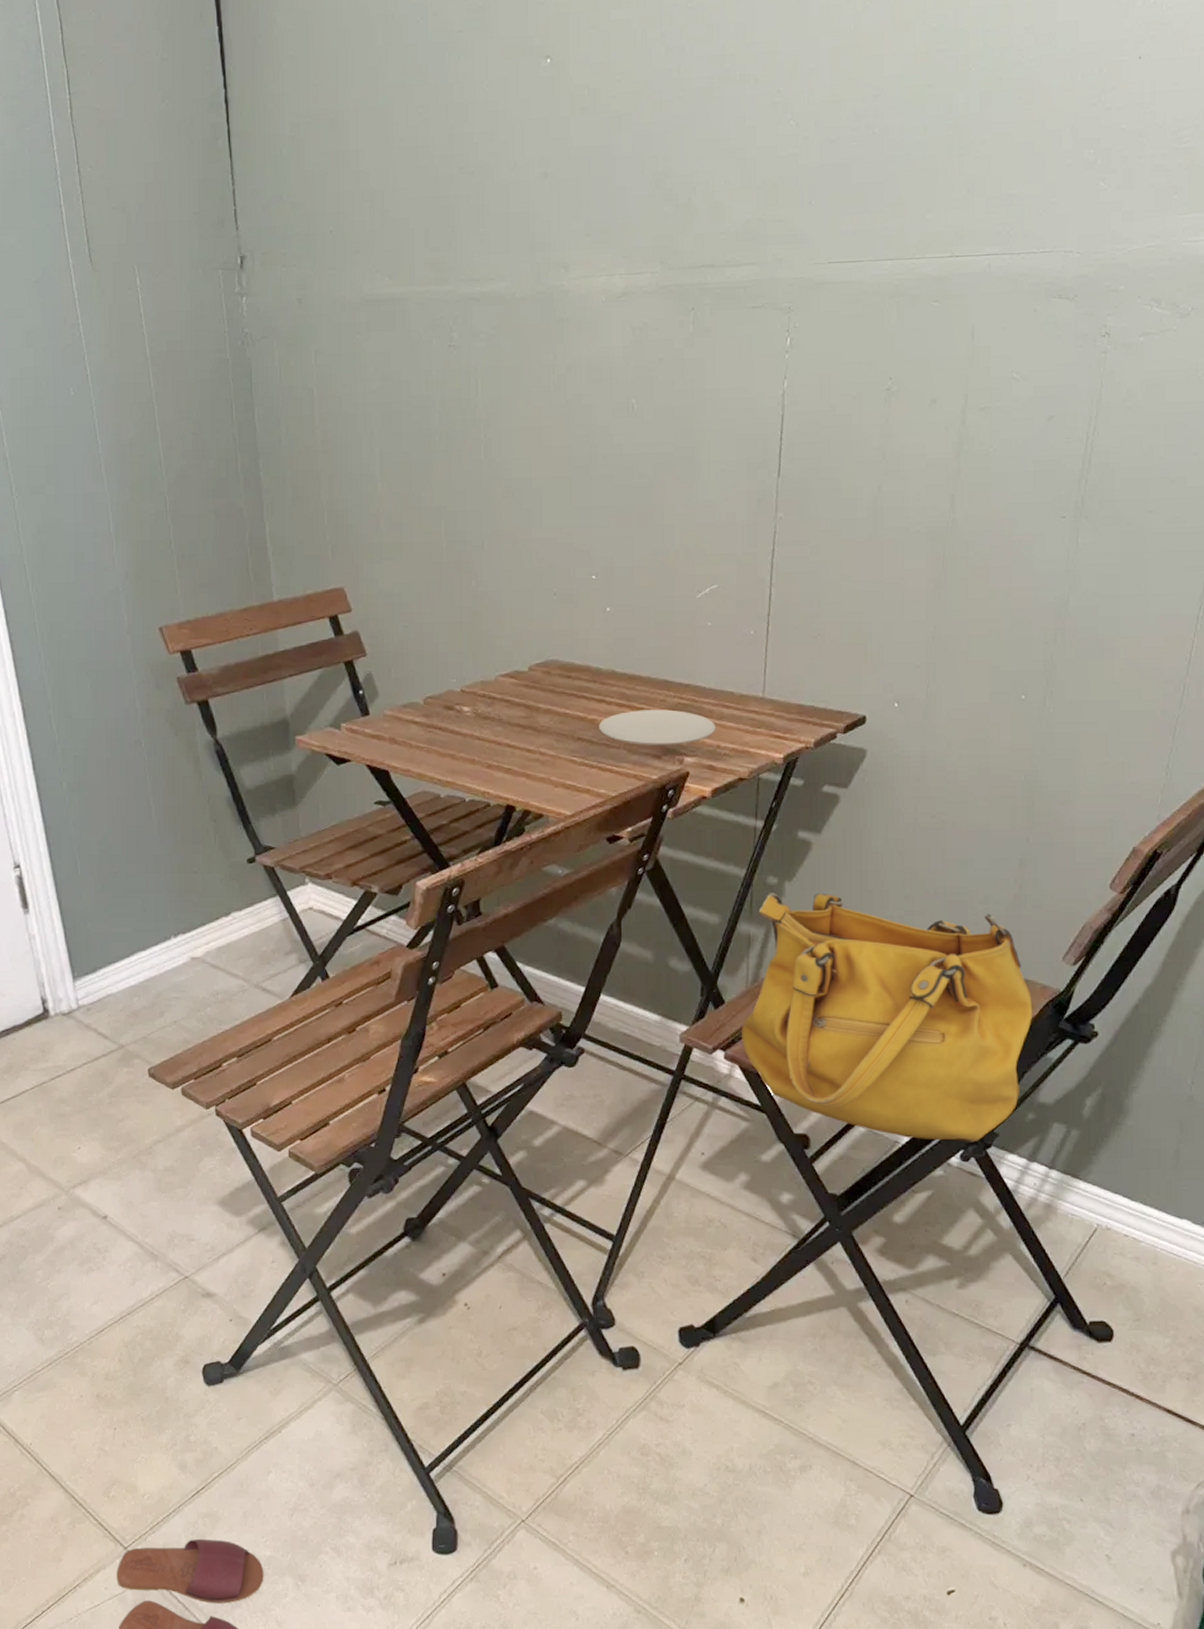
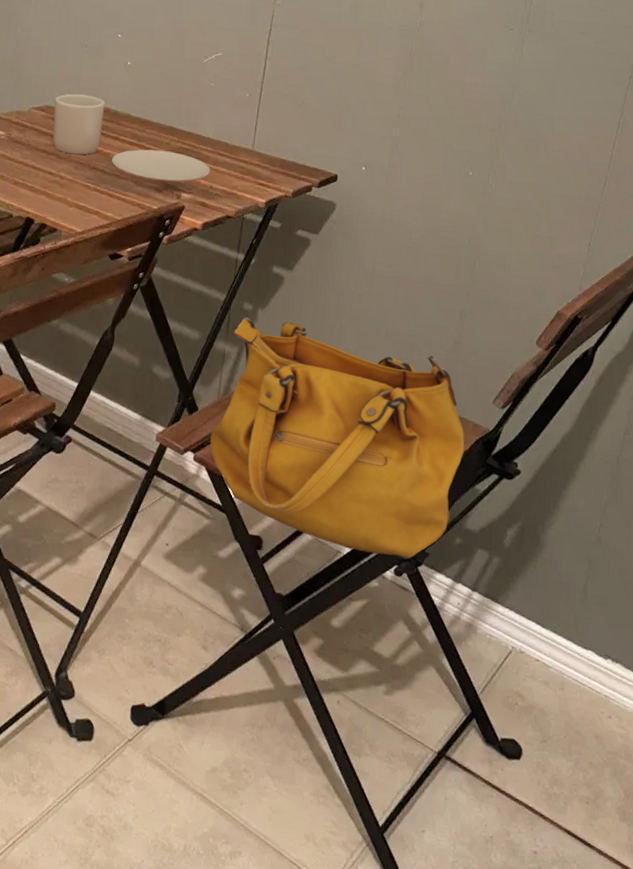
mug: none [524,653,585,725] -> present [53,94,105,155]

